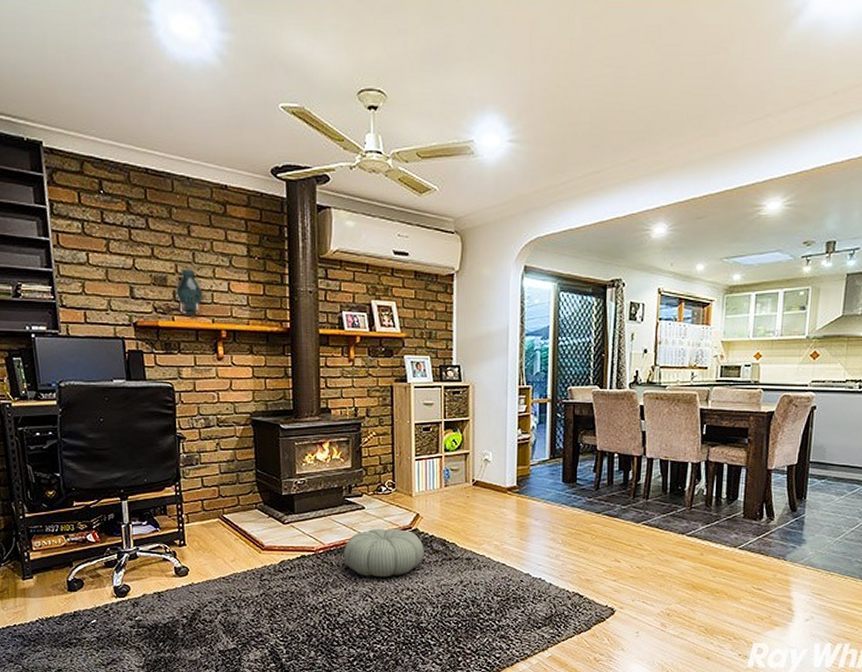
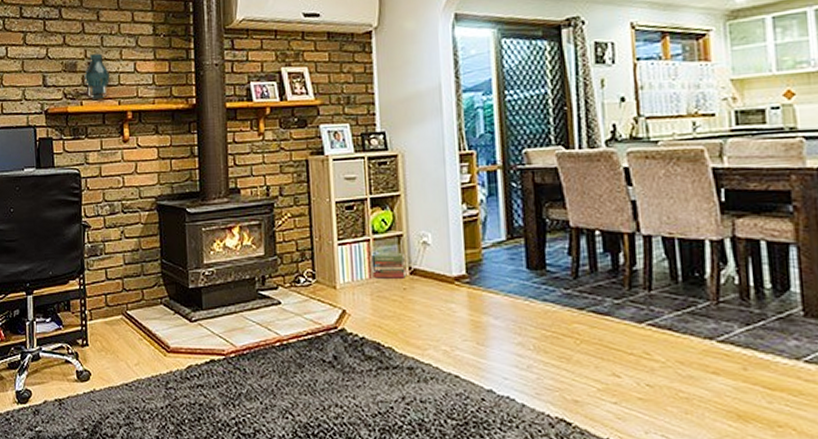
pouf: present [343,528,424,578] -> none [257,328,355,390]
books: none [443,467,471,488] -> present [372,252,407,279]

